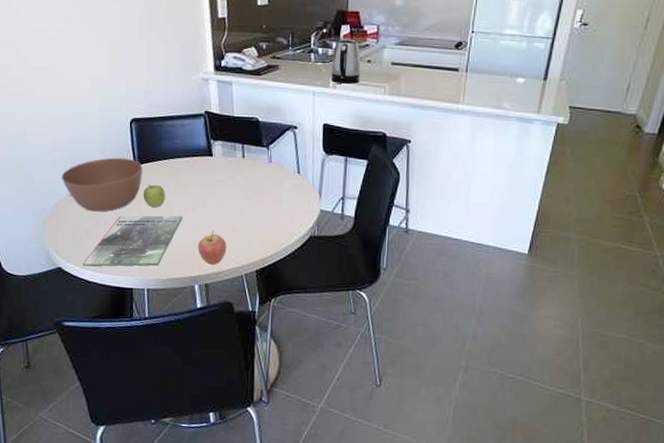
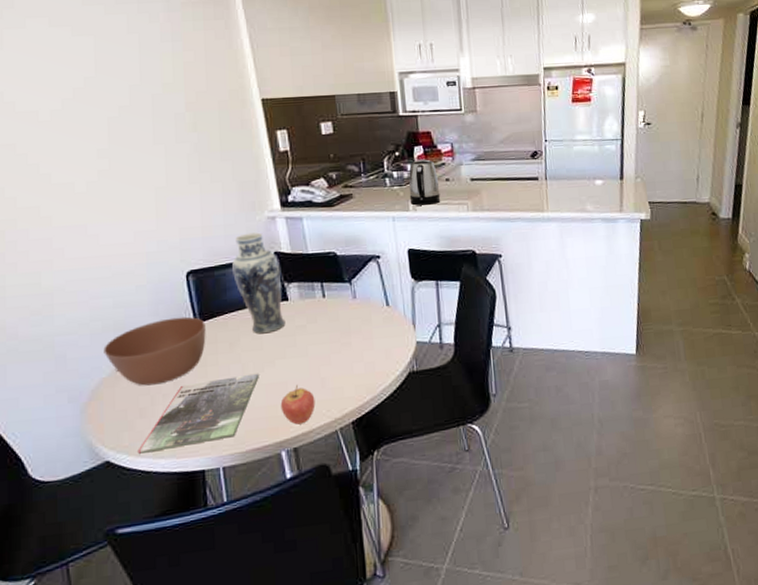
fruit: present [143,184,166,208] -> none [208,342,237,370]
vase: none [168,91,209,183] -> present [232,232,286,334]

